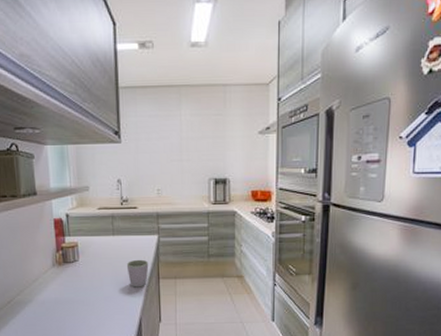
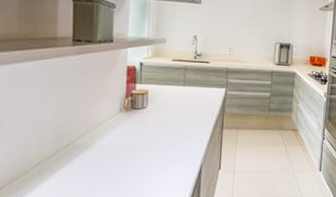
mug: present [126,259,149,288] -> none [193,109,215,136]

